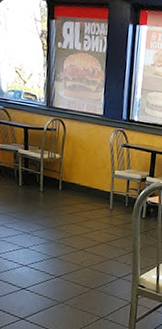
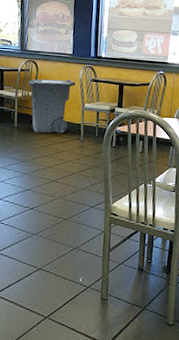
trash can: none [54,140,106,201] -> present [28,79,76,134]

